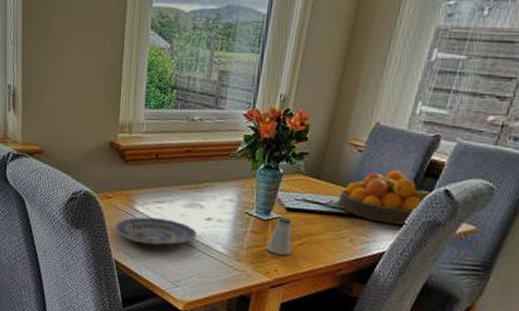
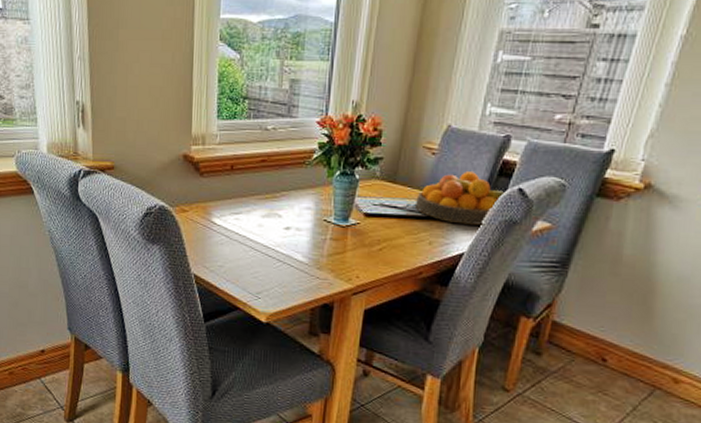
plate: present [115,217,197,246] -> none [192,229,276,258]
saltshaker: present [266,217,293,255] -> none [346,223,372,261]

